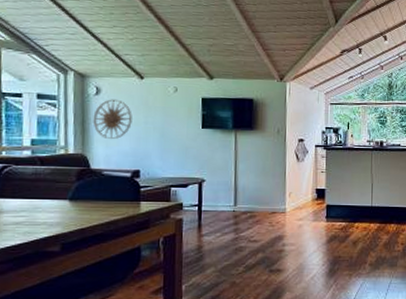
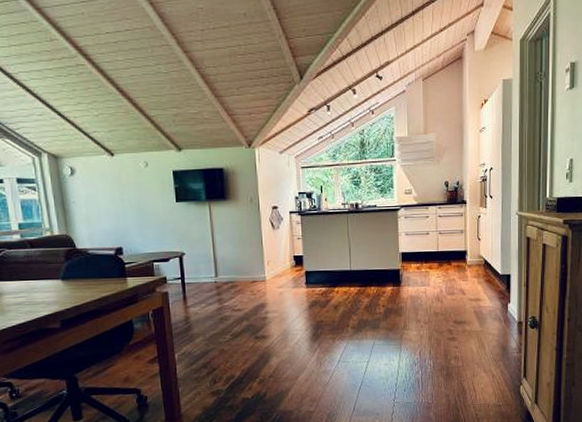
wall art: present [93,99,132,140] -> none [71,178,109,219]

